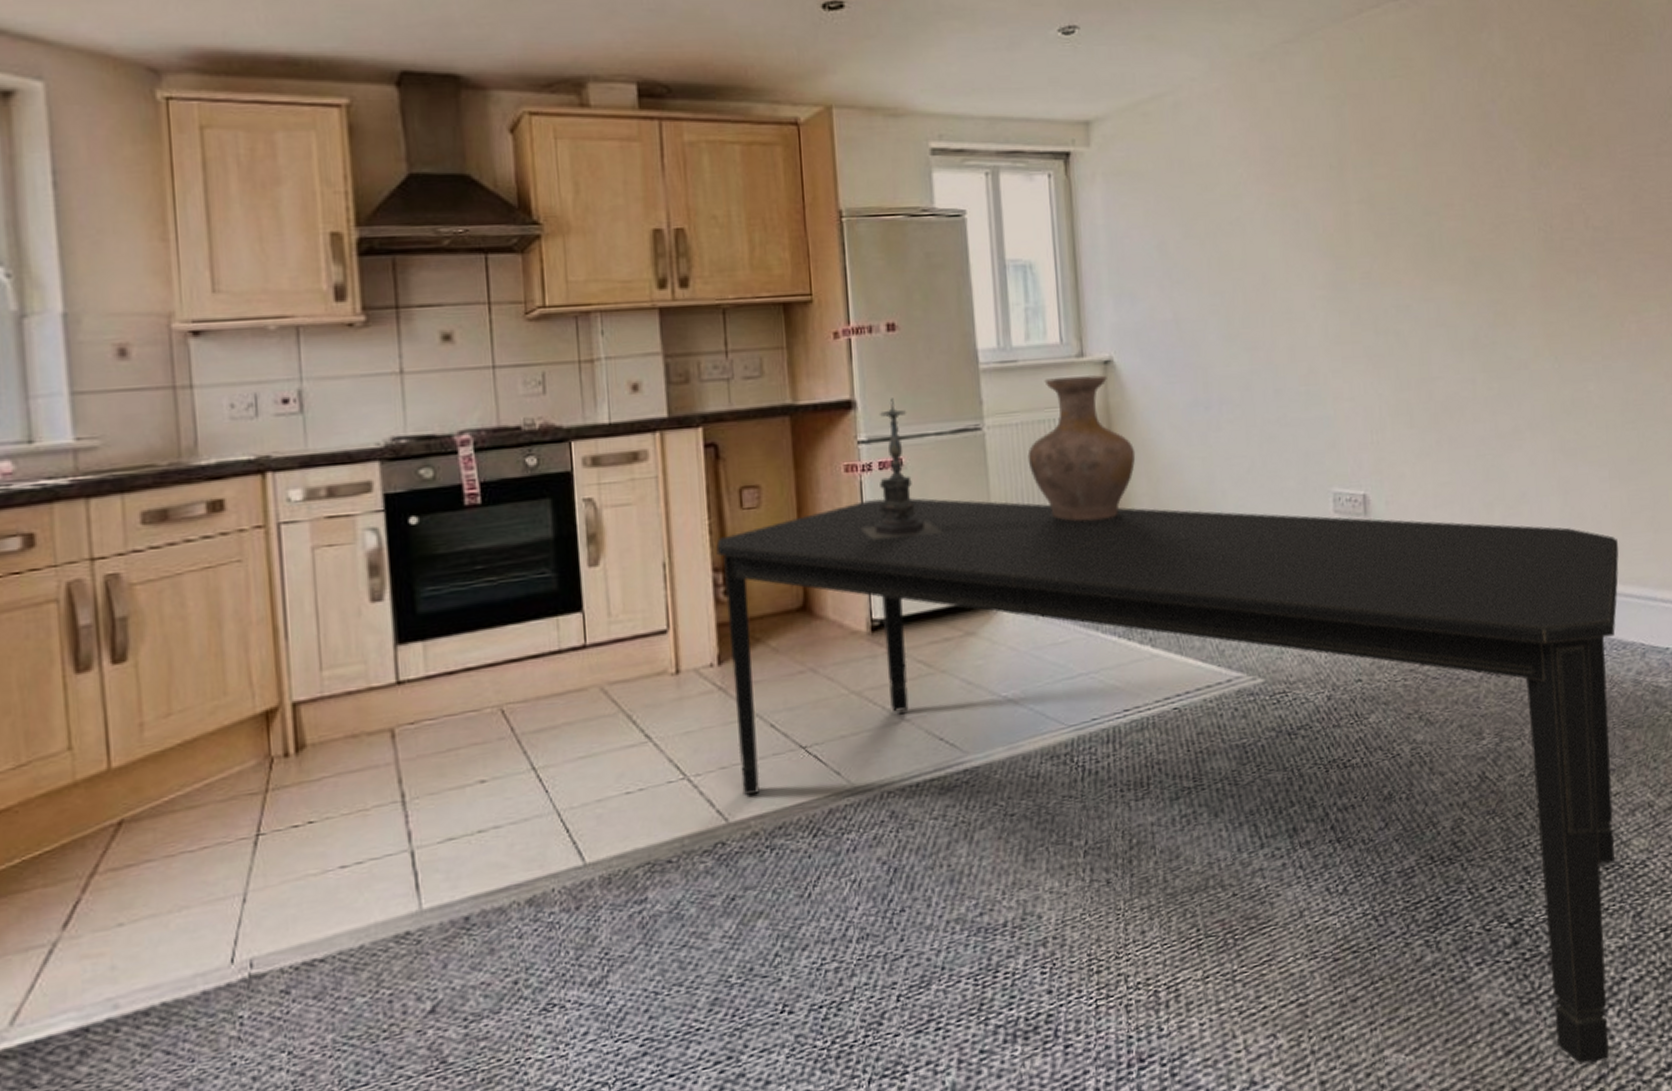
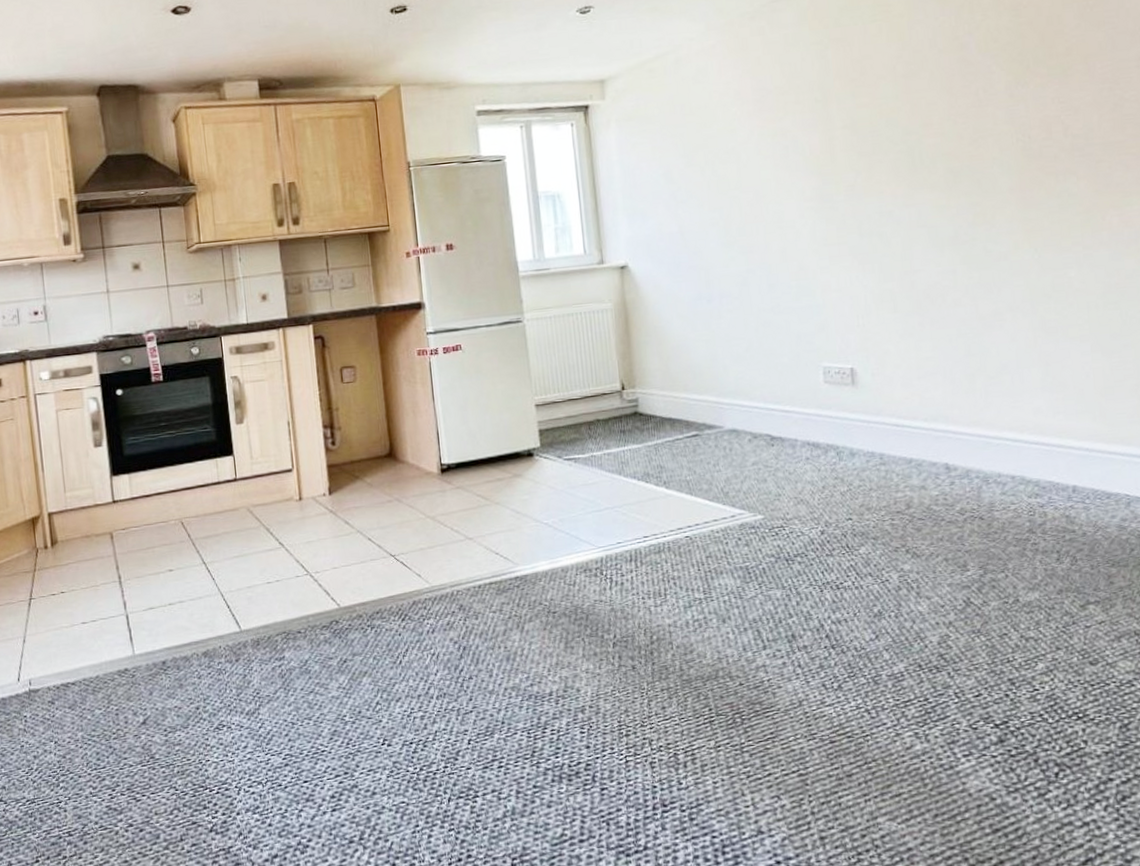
dining table: present [716,498,1619,1065] -> none [325,374,1102,847]
candle holder: present [860,398,944,540] -> none [430,300,495,405]
vase: present [1027,375,1136,521] -> none [560,277,649,391]

